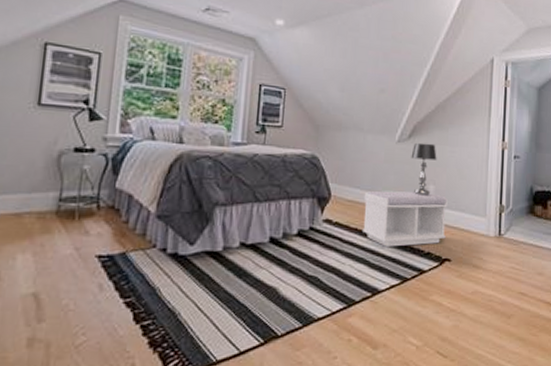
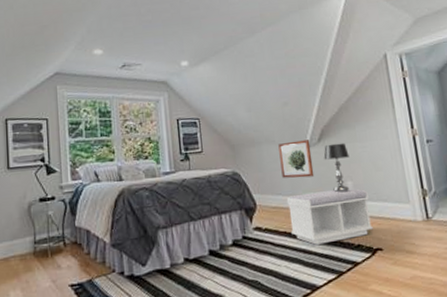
wall art: none [364,132,400,174] -> present [278,139,315,178]

